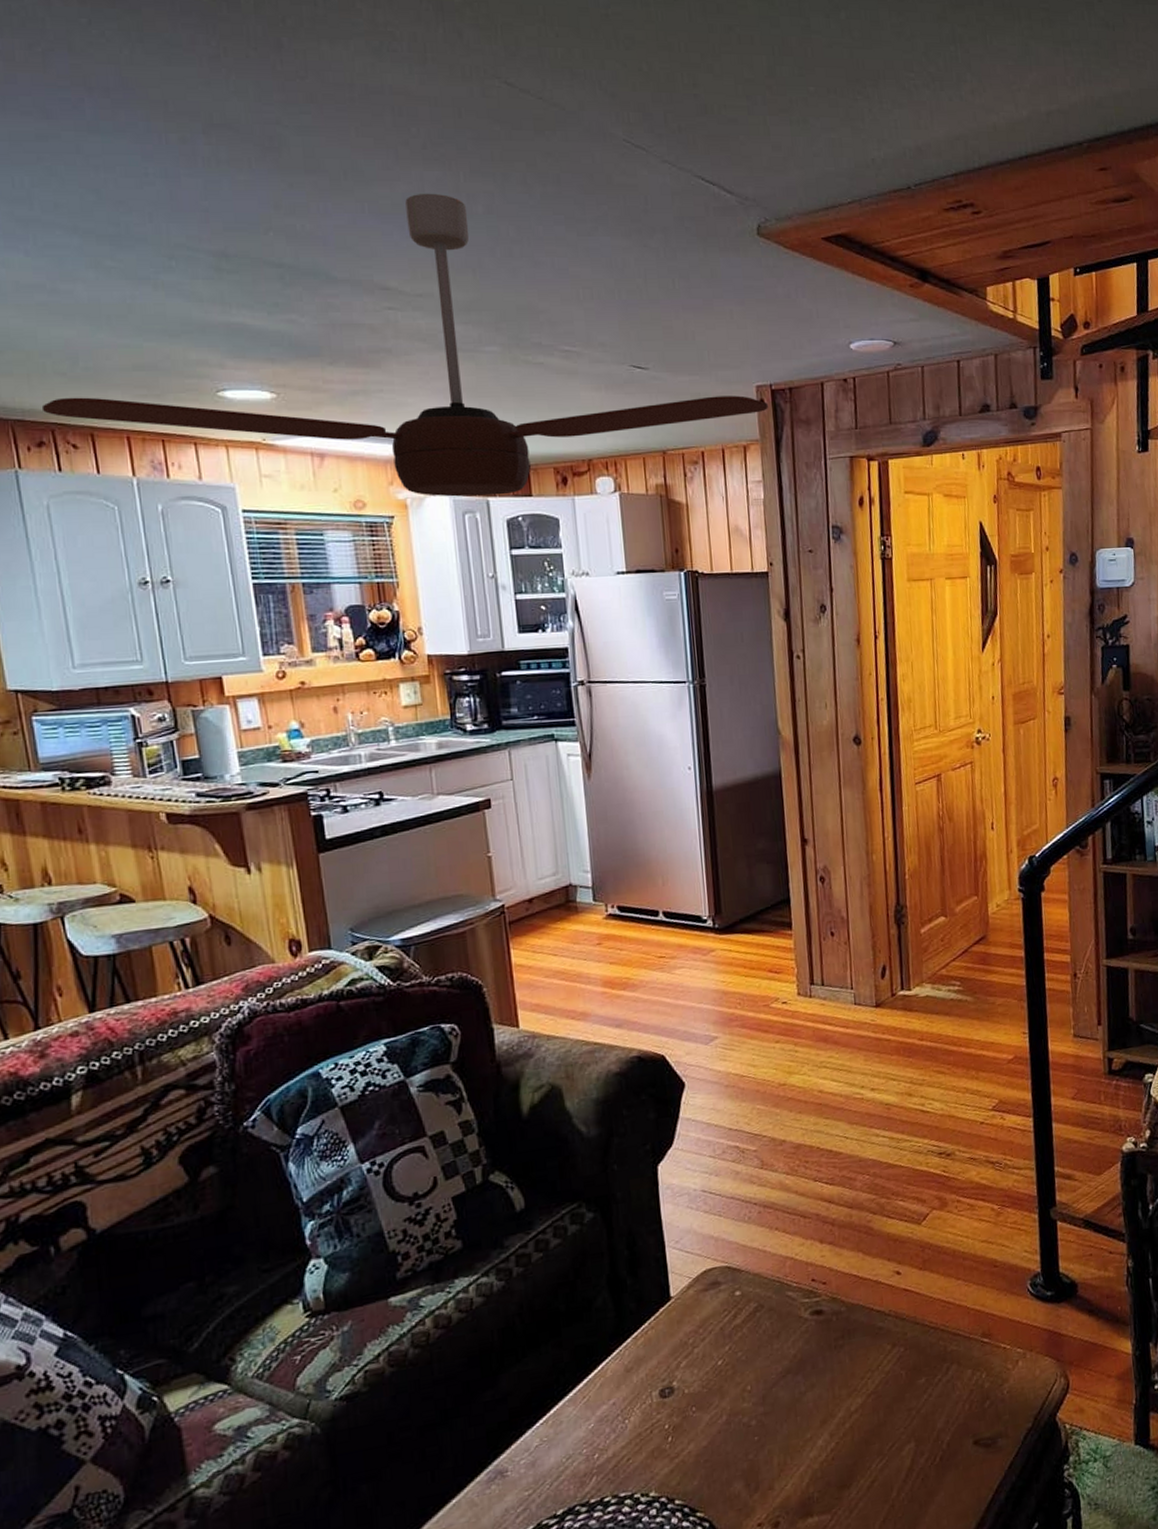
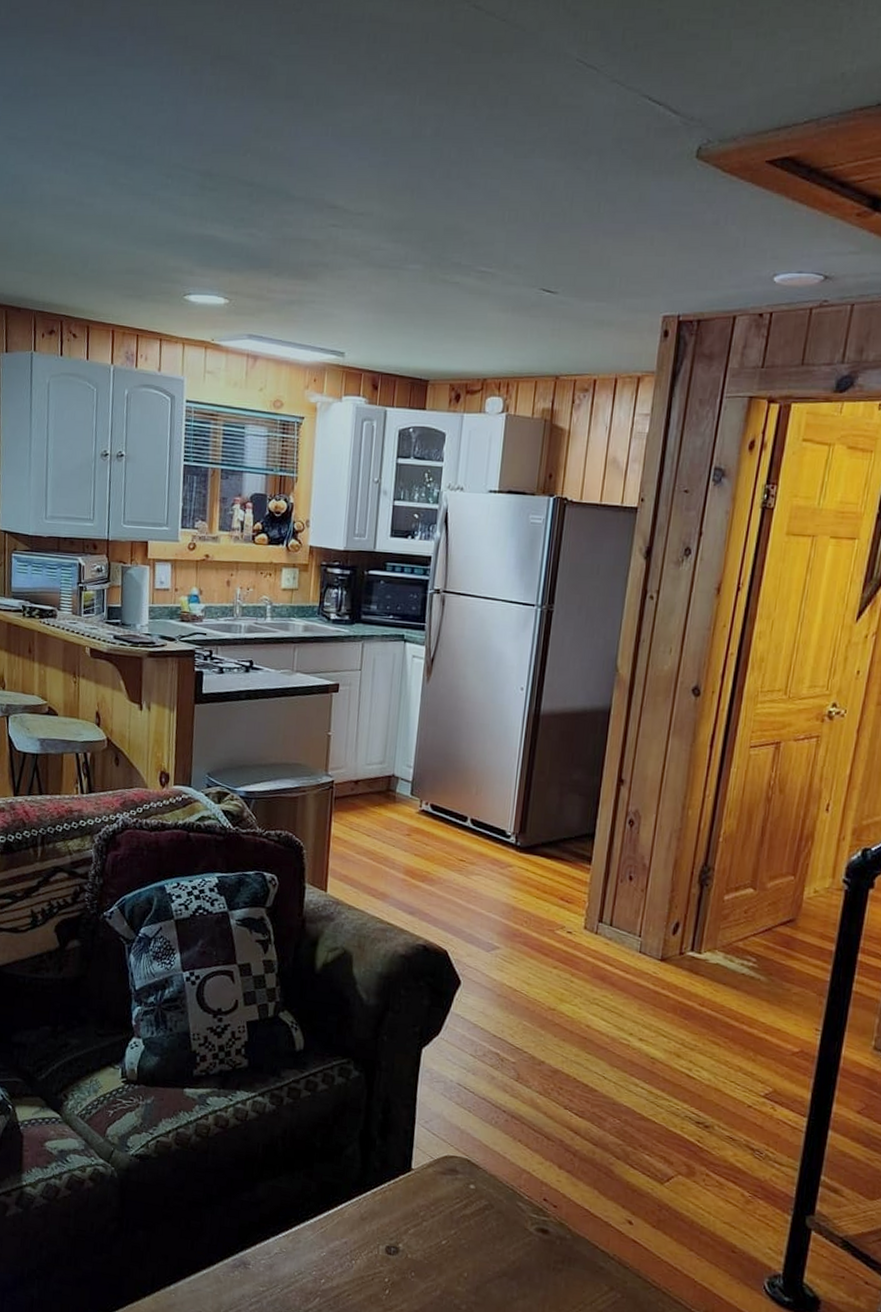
ceiling fan: present [41,193,768,497] -> none [56,116,672,406]

